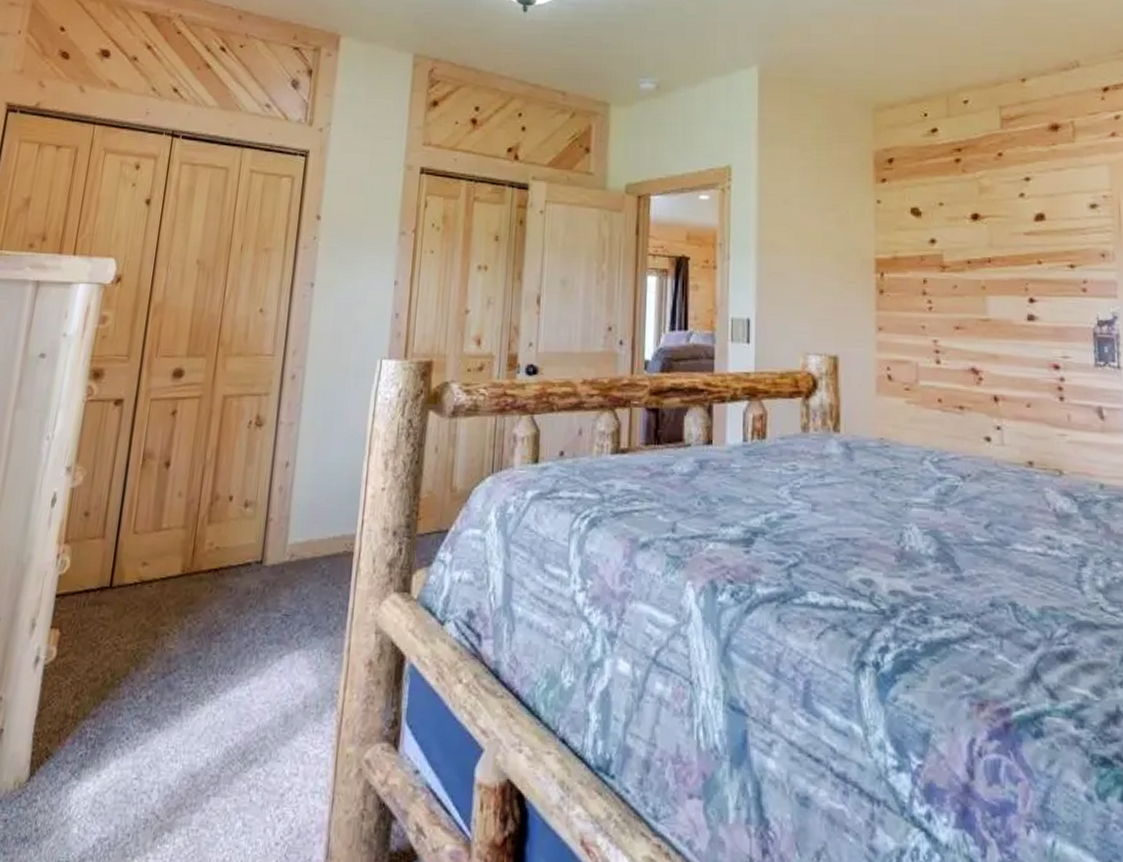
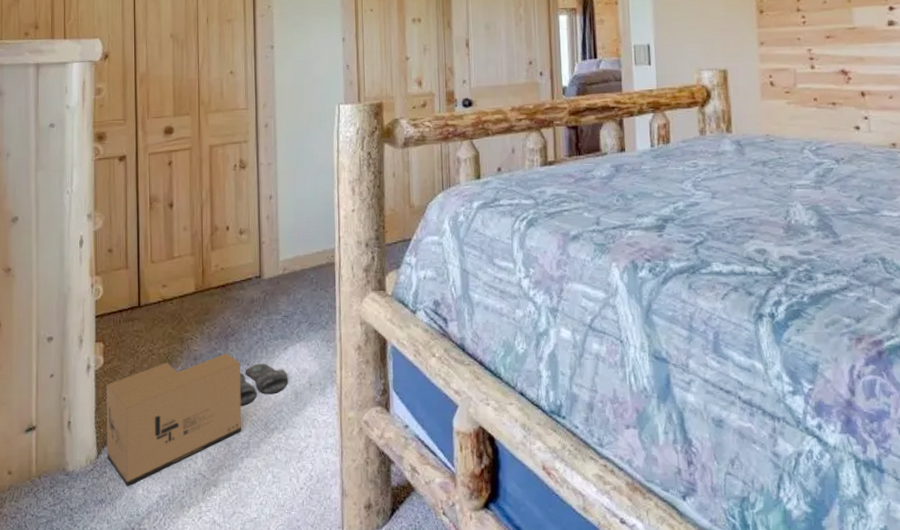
cardboard box: none [40,656,223,823] -> present [106,353,241,487]
slippers: none [215,673,279,727] -> present [239,363,288,406]

